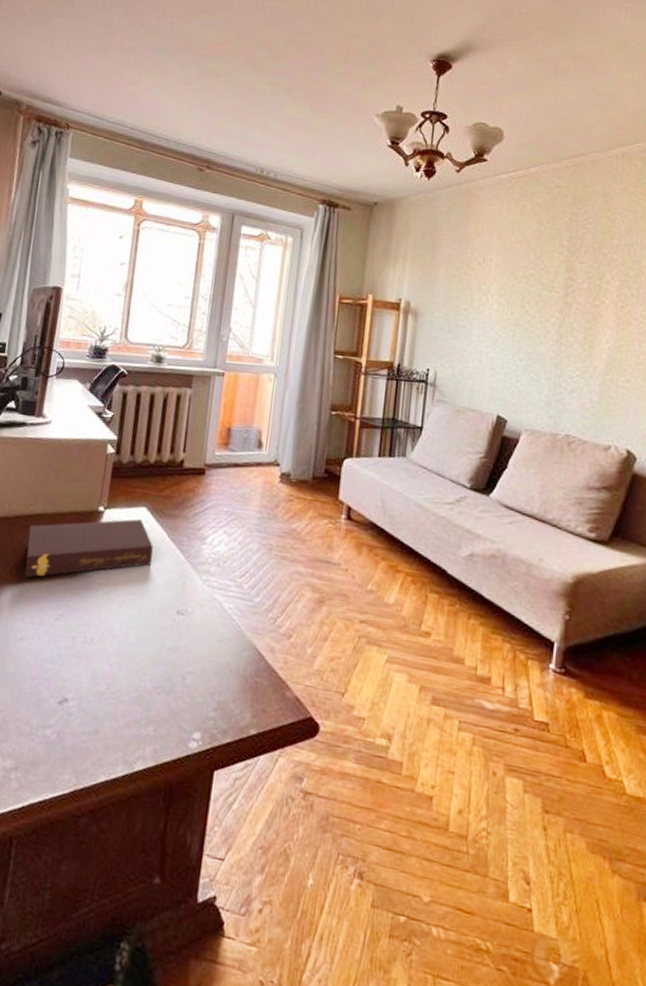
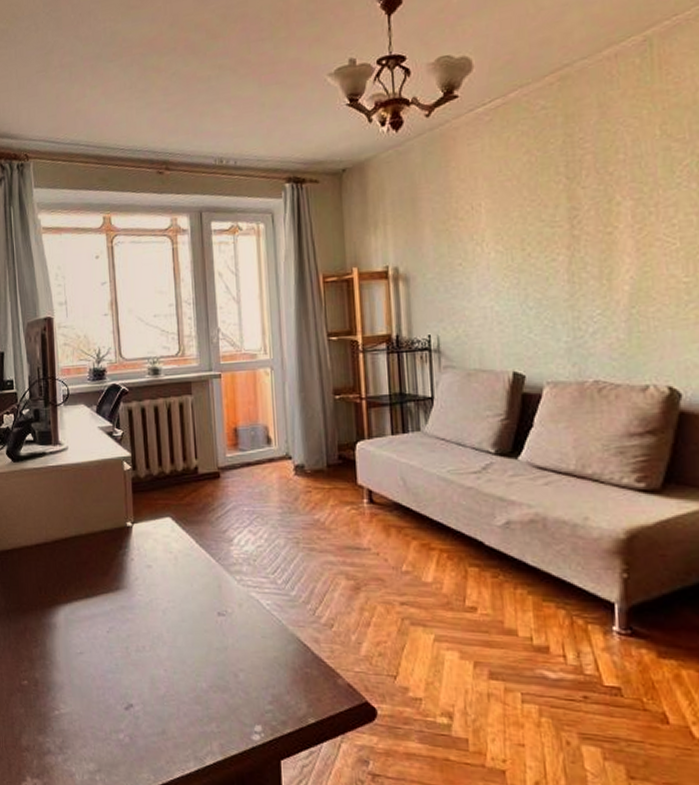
book: present [24,519,154,578] -> none [68,529,186,597]

